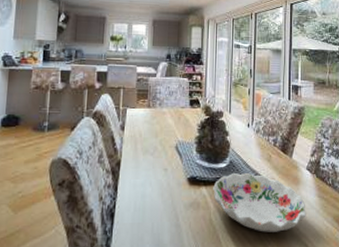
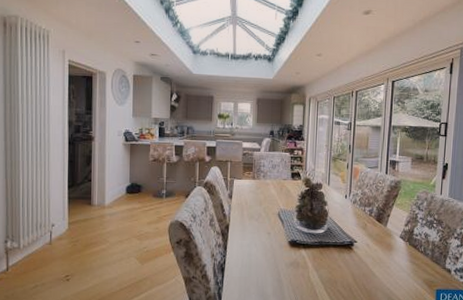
decorative bowl: present [213,172,306,232] -> none [311,238,398,290]

